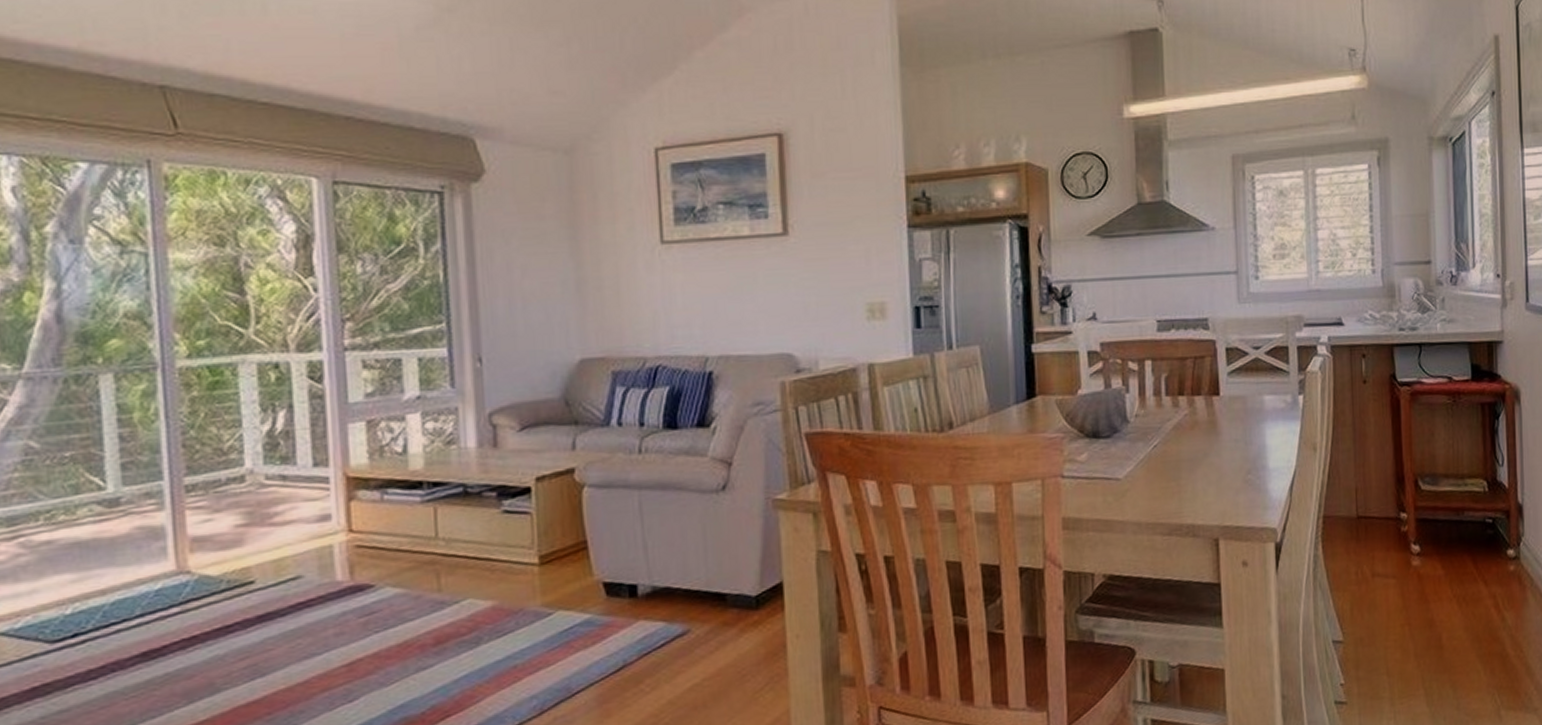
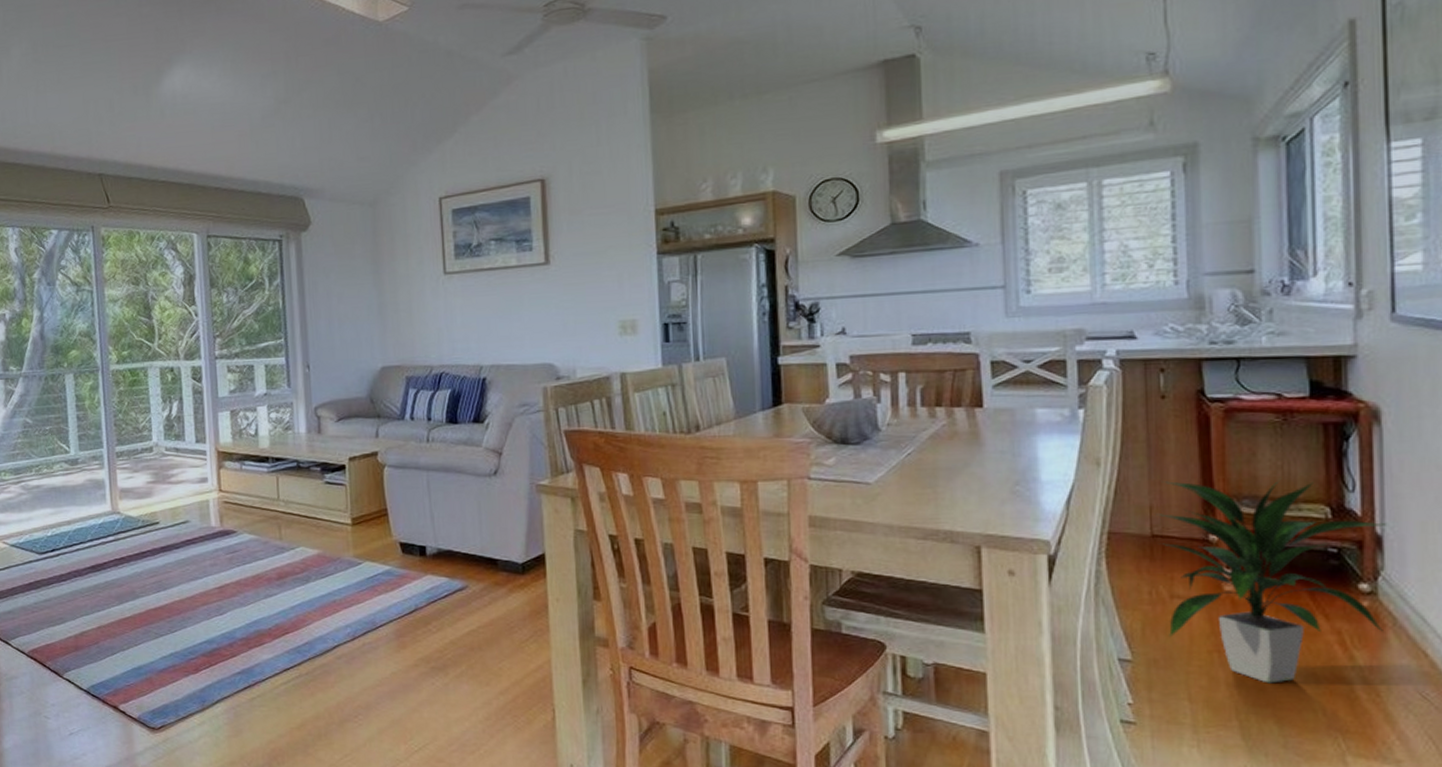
indoor plant: none [1361,456,1525,651] -> present [1157,478,1386,684]

